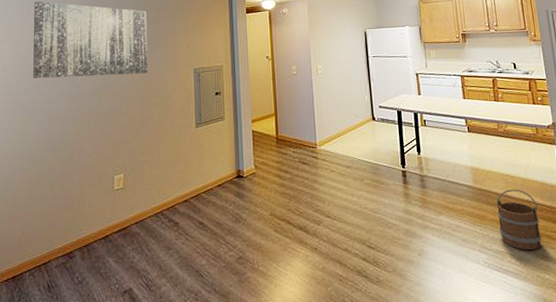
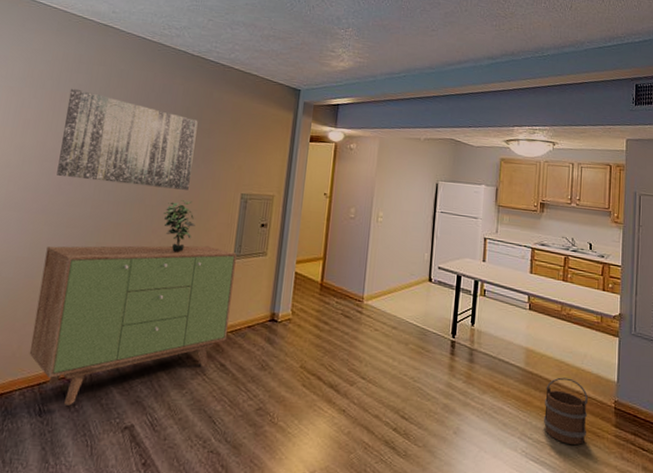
sideboard: none [32,119,202,279] -> present [29,245,237,405]
potted plant: none [129,82,158,129] -> present [163,200,196,253]

